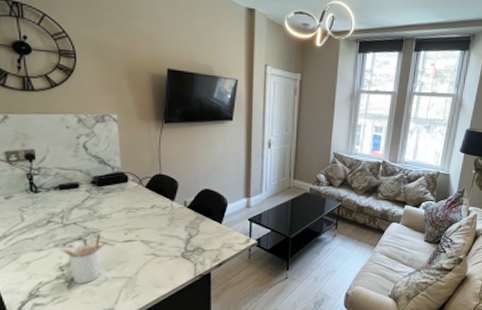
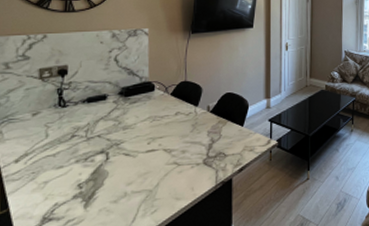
utensil holder: present [63,232,105,284] -> none [83,143,127,202]

